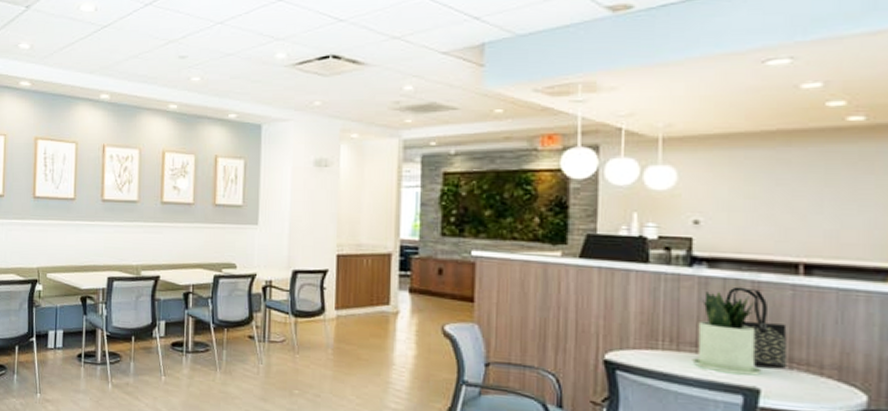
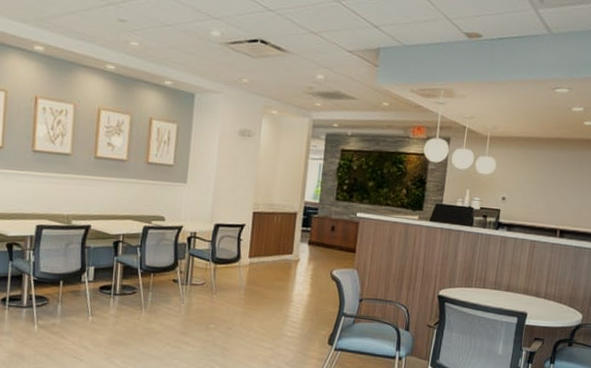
planter: present [692,291,762,376] -> none [491,247,531,304]
tote bag: present [708,287,788,370] -> none [503,244,546,300]

